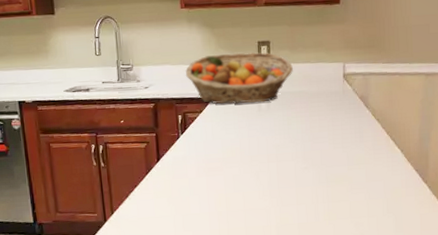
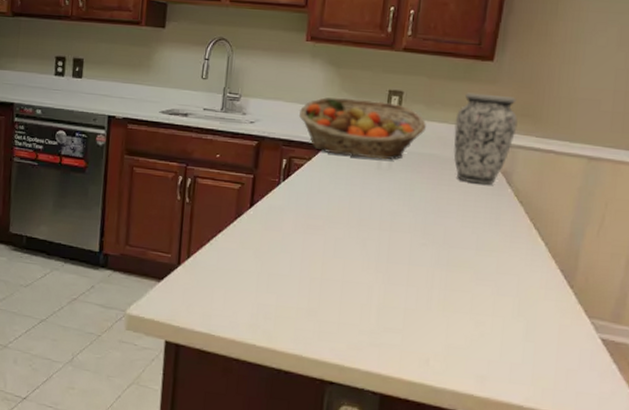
vase: none [316,32,366,110] -> present [453,92,518,185]

